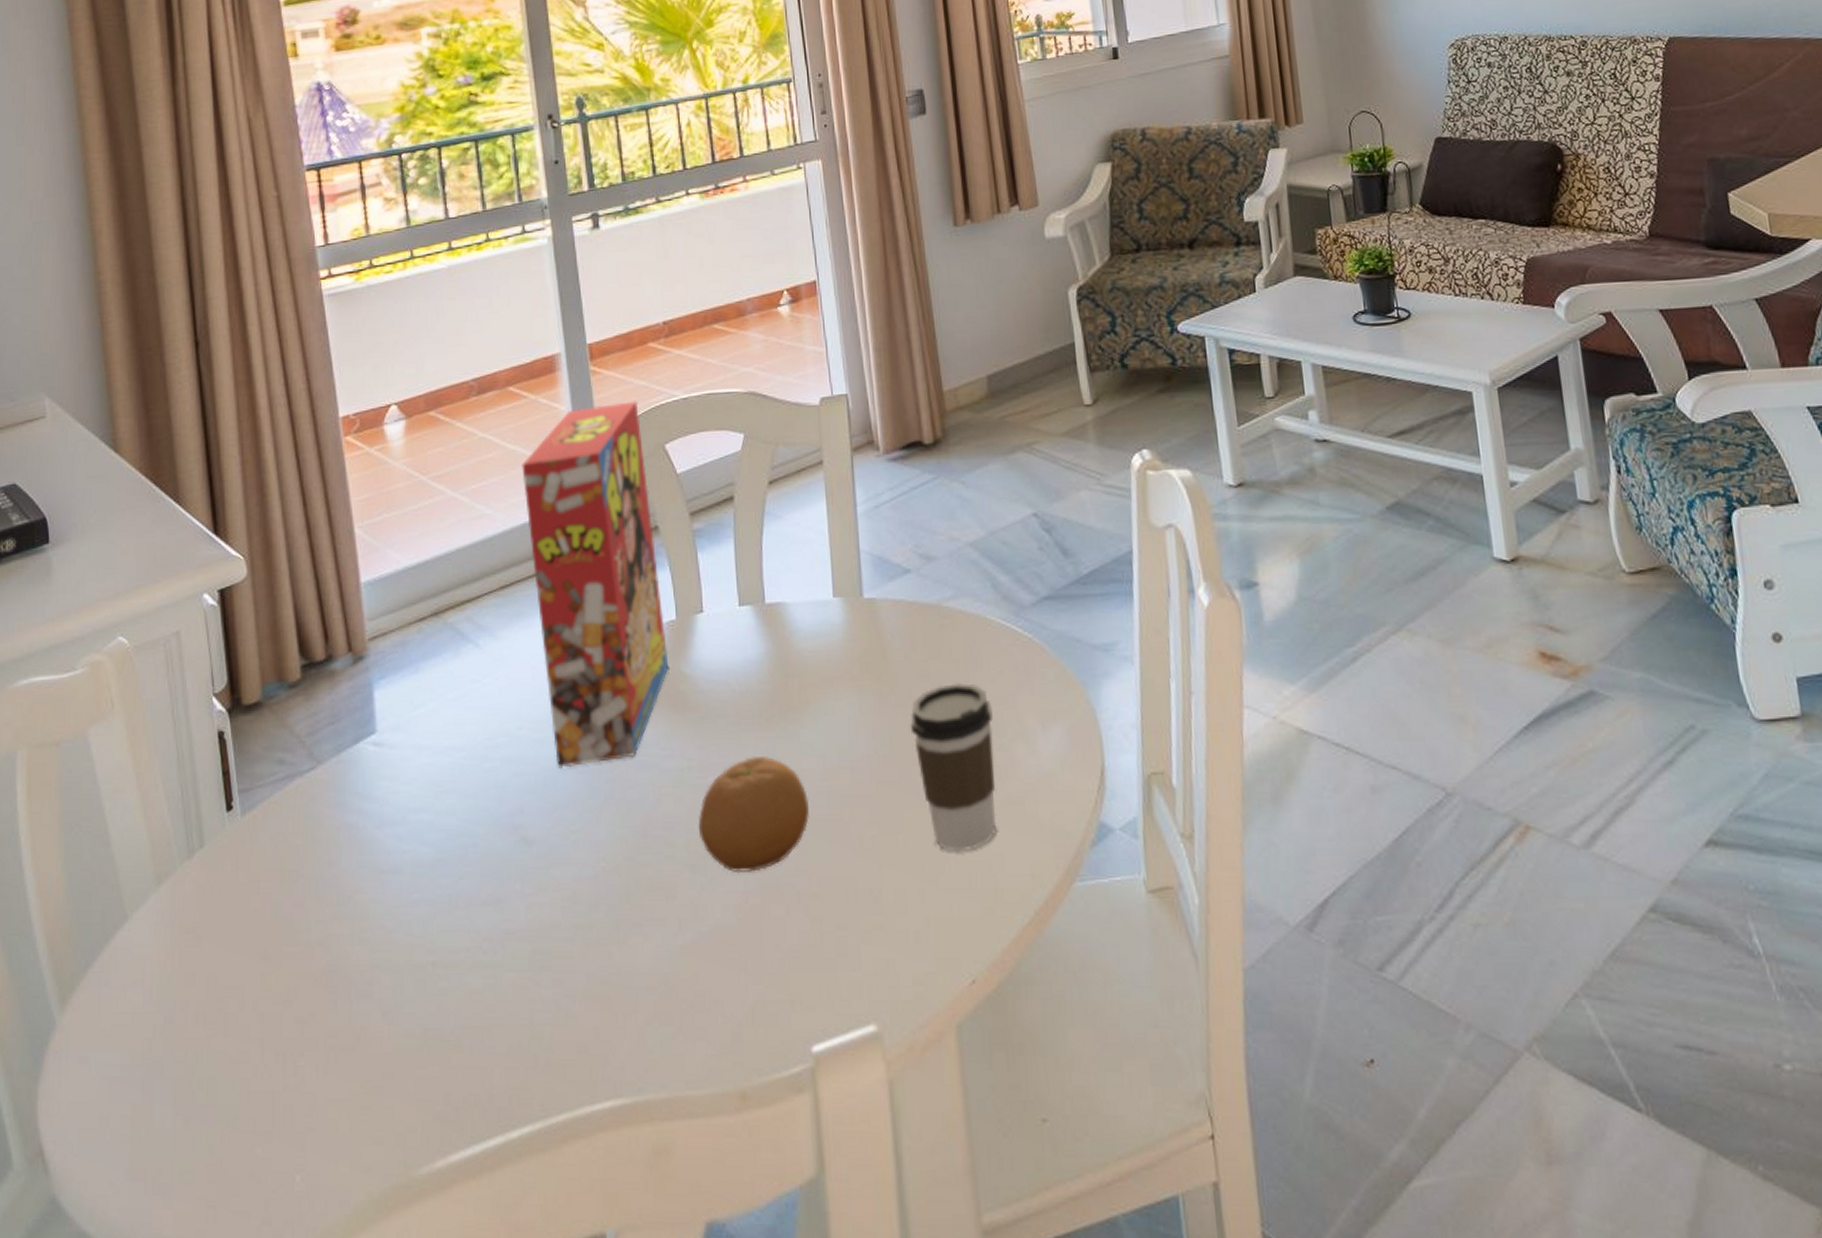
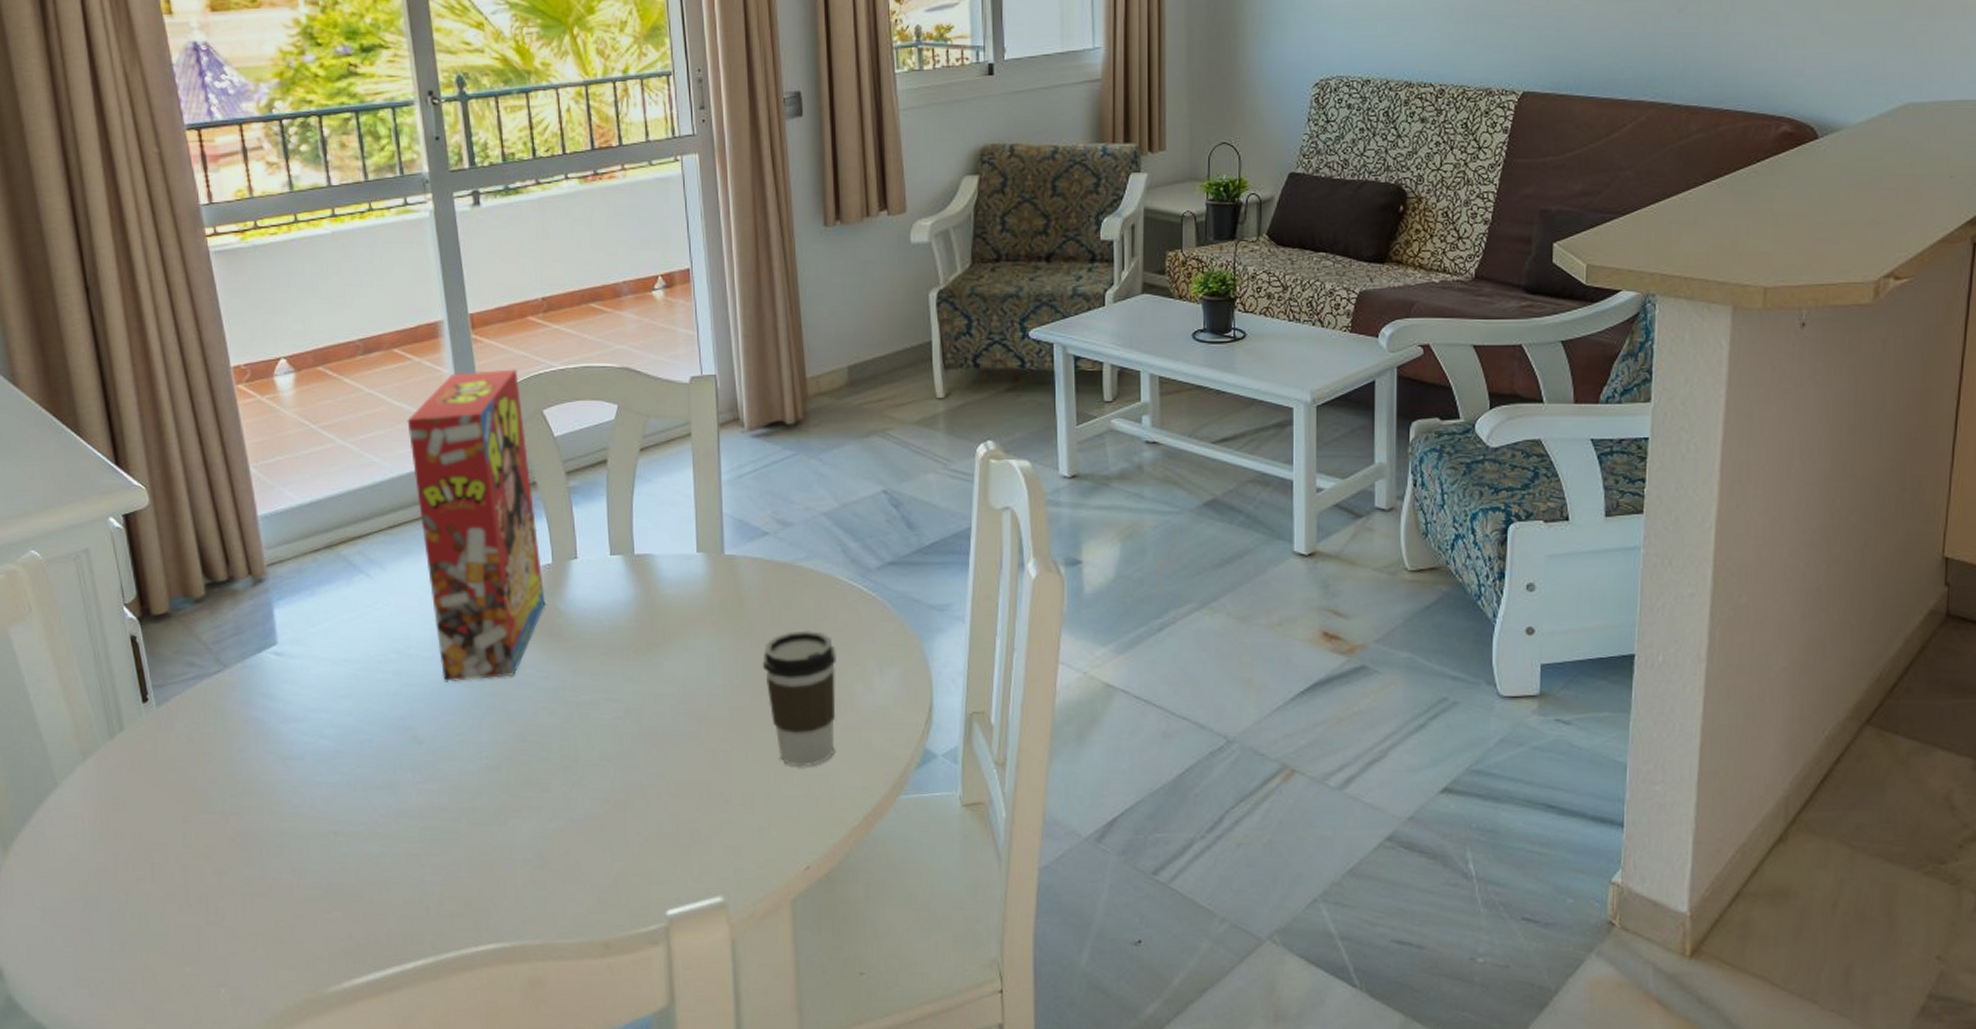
fruit: present [698,755,809,874] -> none [570,680,670,775]

